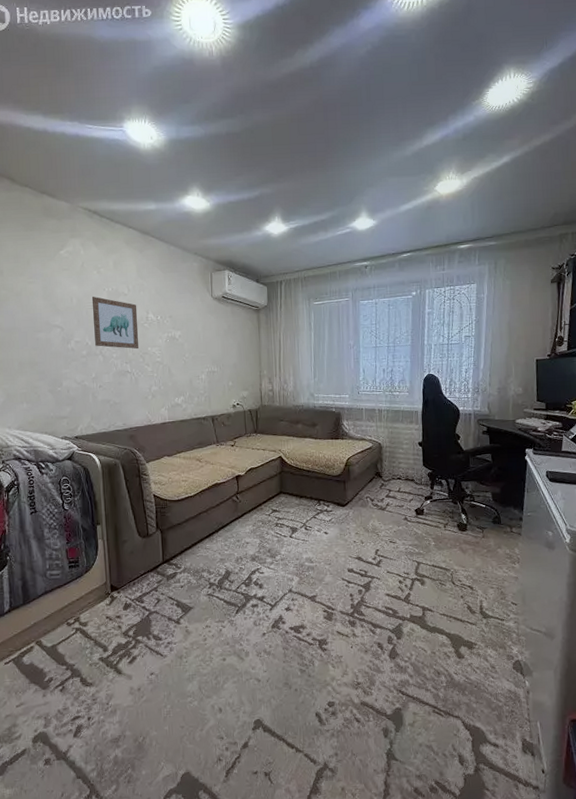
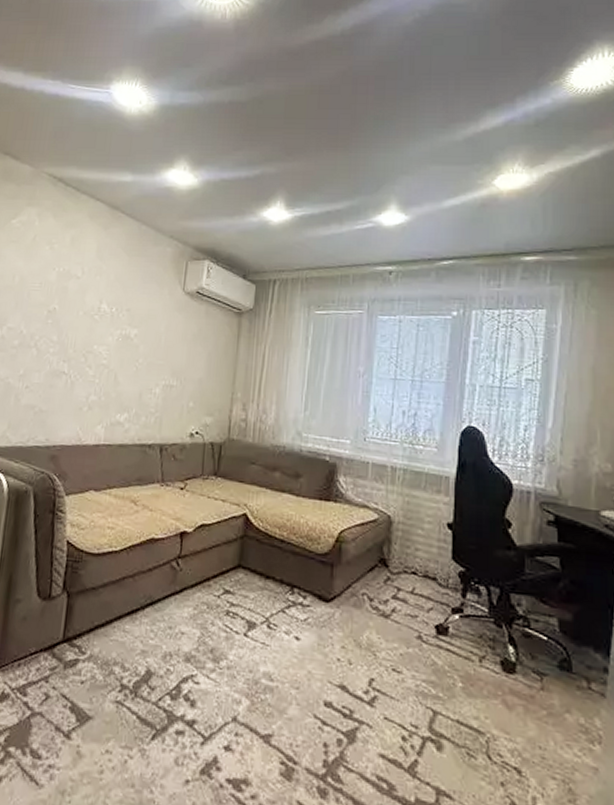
wall art: present [91,297,140,350] -> none [31,276,90,346]

